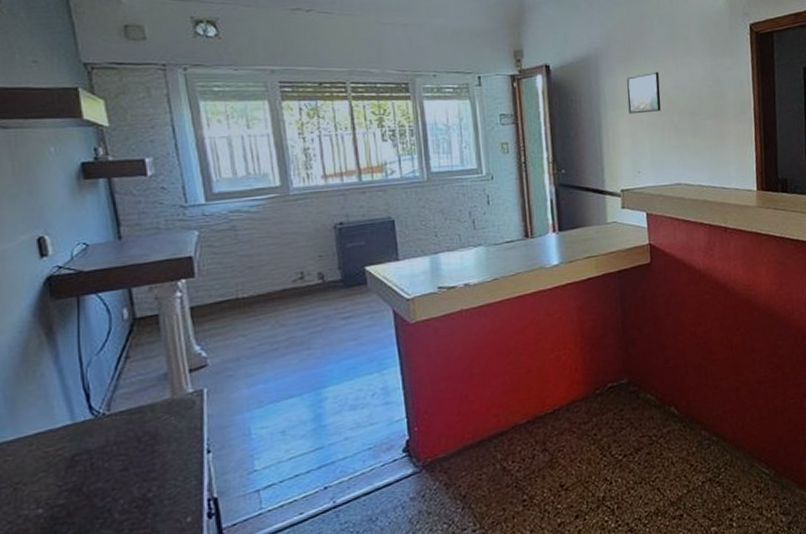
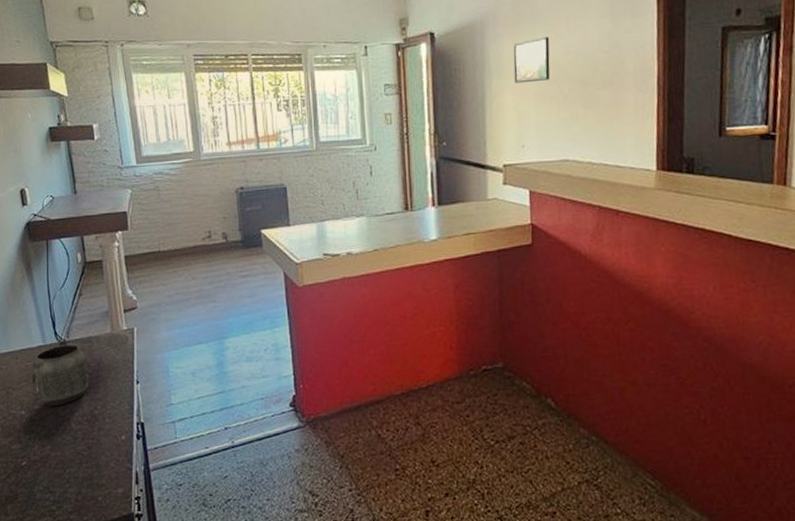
mug: none [53,413,139,498] -> present [31,339,89,406]

